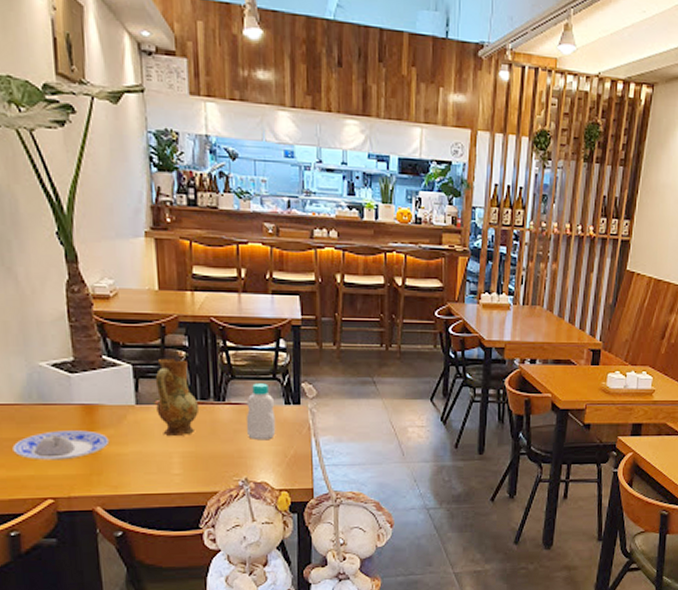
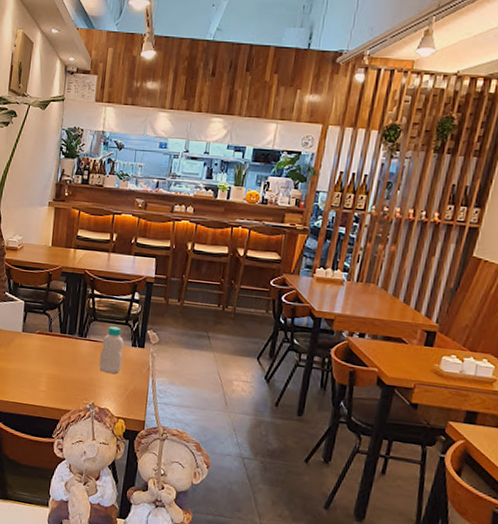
ceramic jug: present [155,358,200,436] -> none [36,298,67,361]

